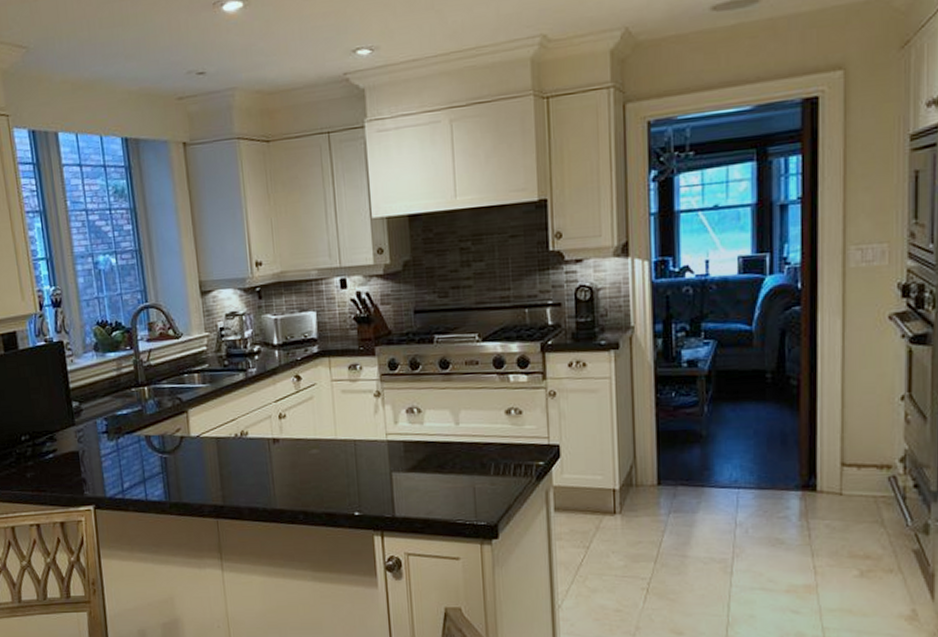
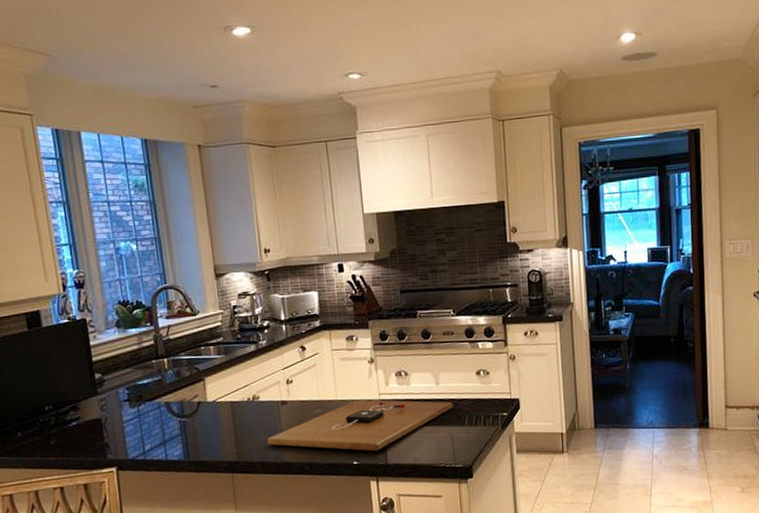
cutting board: none [256,439,476,501] -> present [267,399,454,452]

